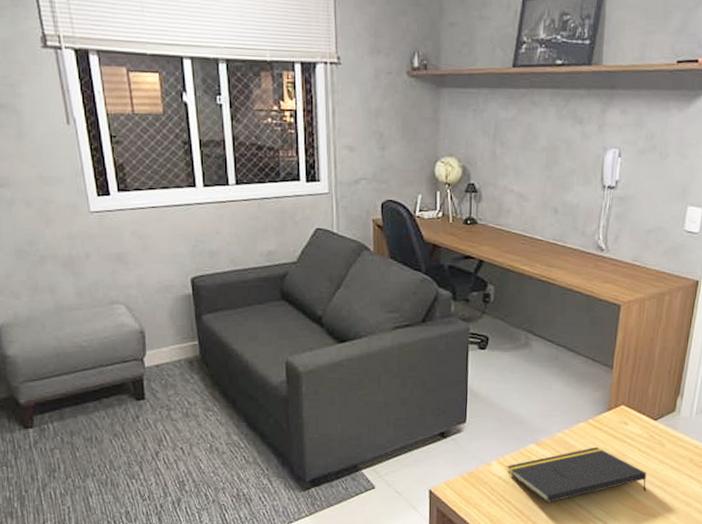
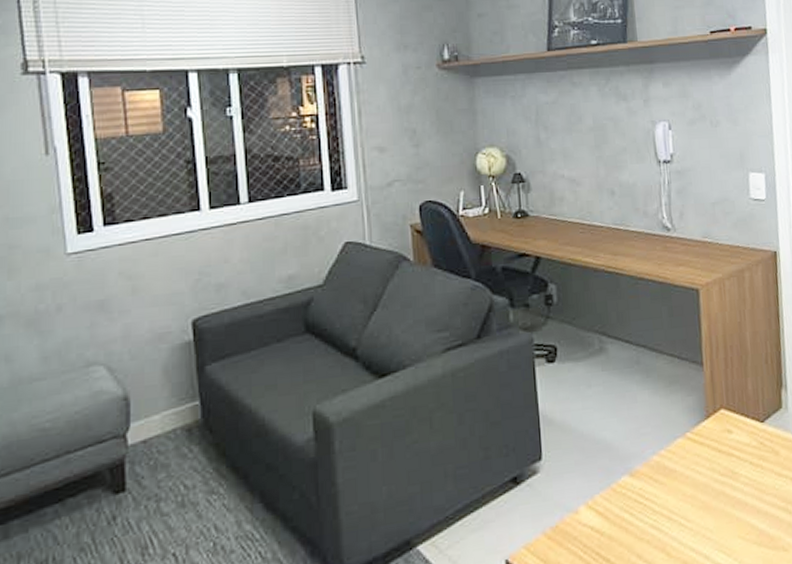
notepad: present [507,447,647,503] -> none [598,467,768,553]

